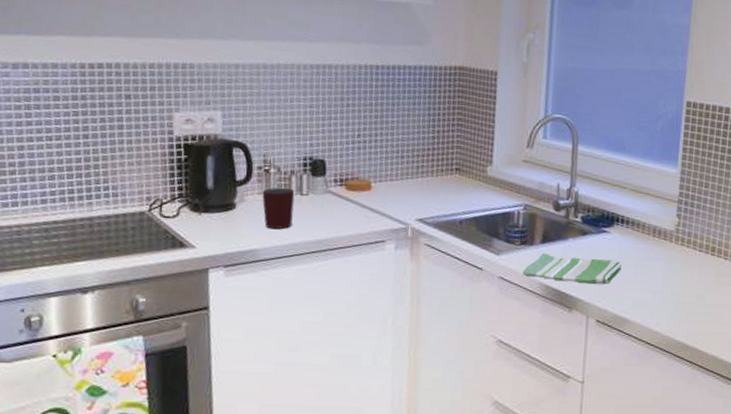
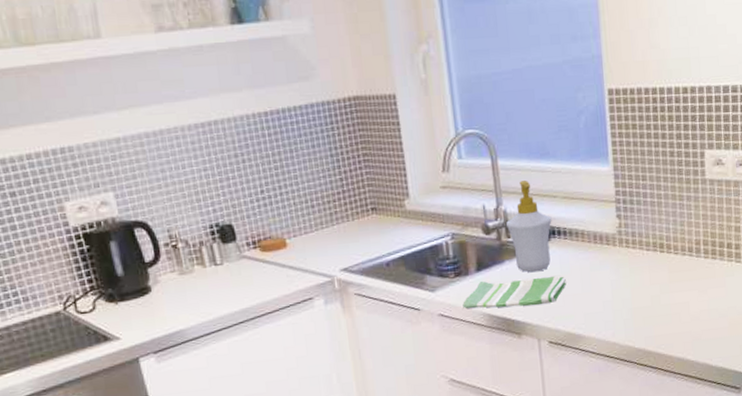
mug: present [262,187,295,230] -> none [175,260,213,306]
soap bottle: none [575,168,618,253] -> present [505,180,552,273]

